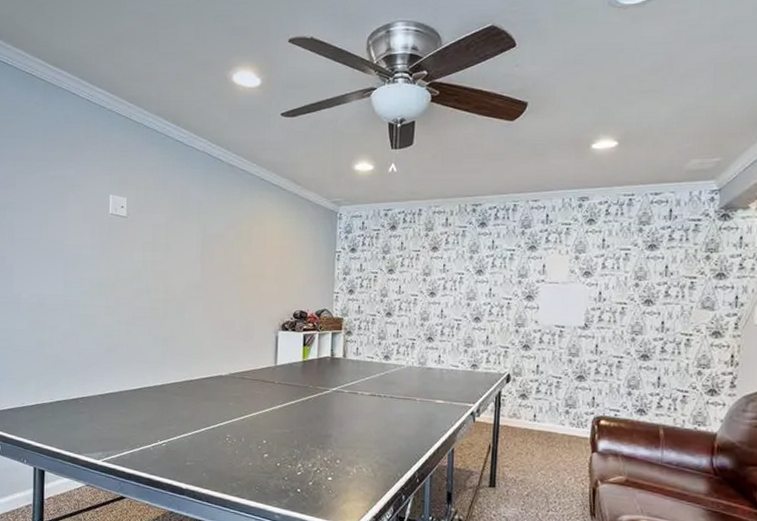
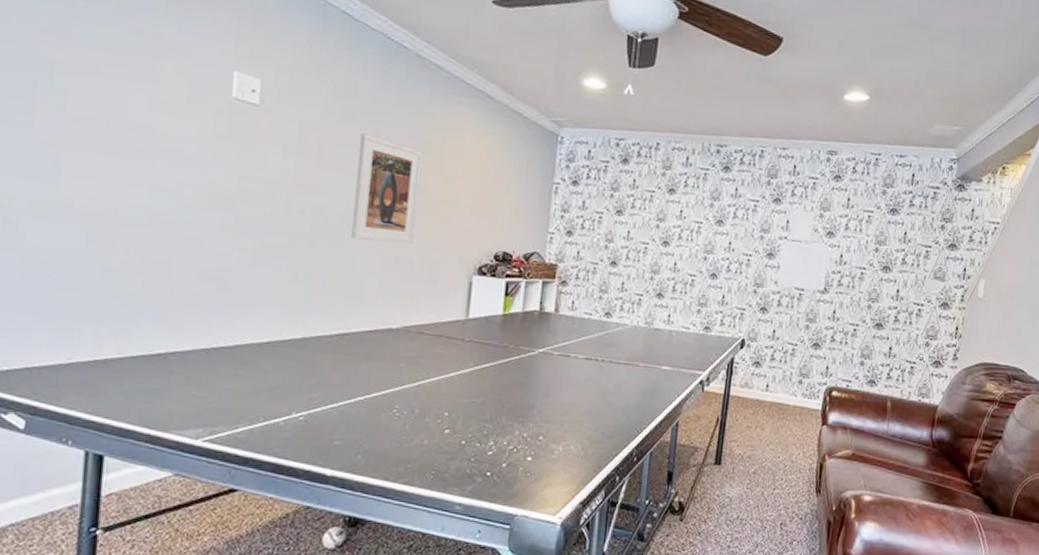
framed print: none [190,229,237,310] -> present [350,133,423,245]

